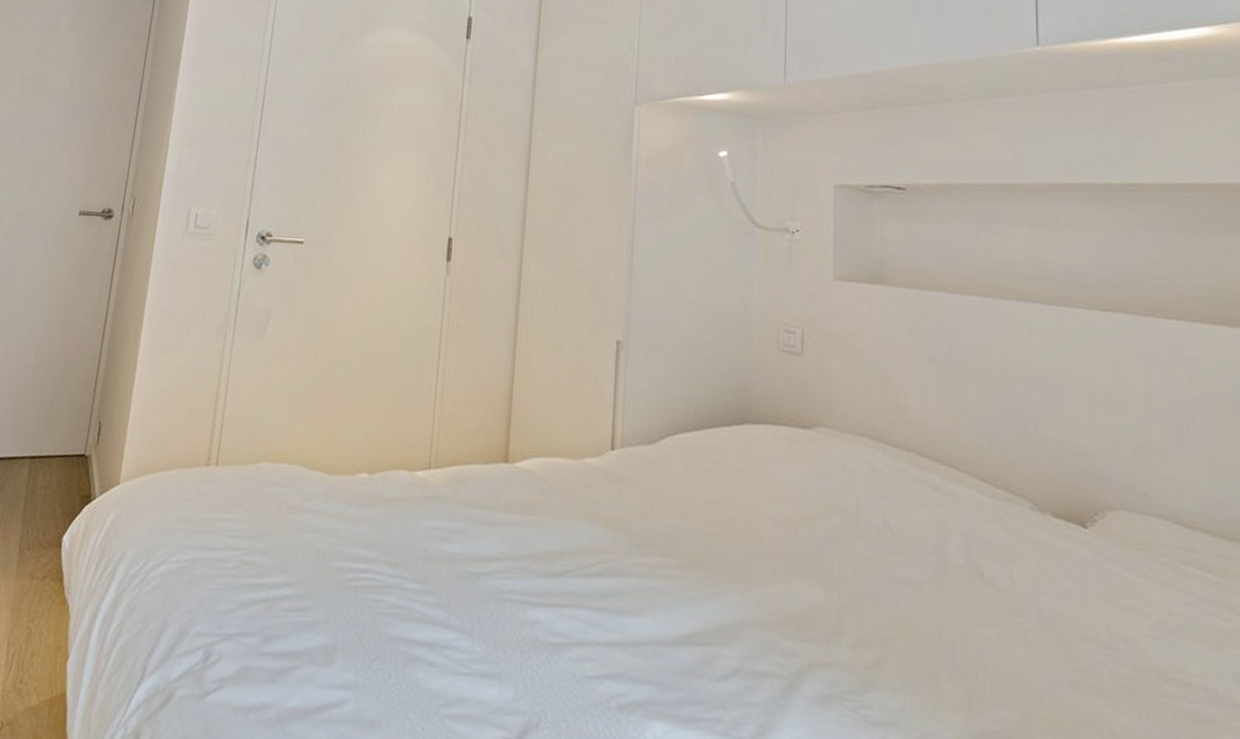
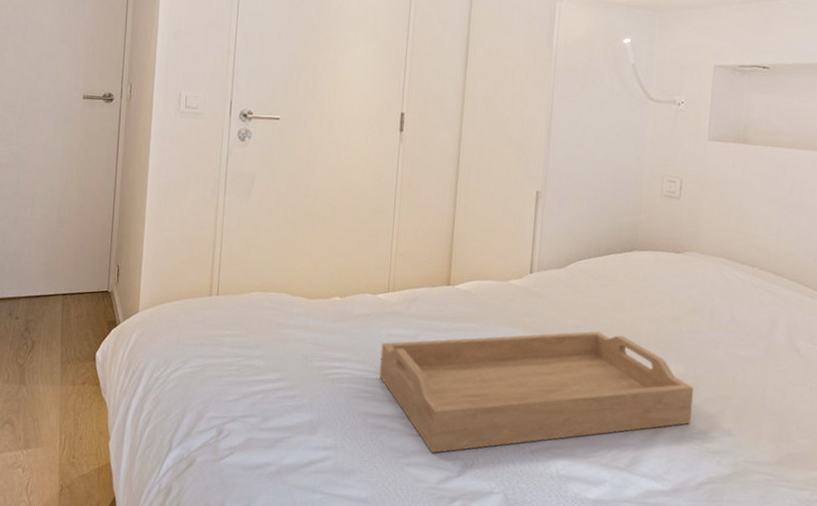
serving tray: none [415,533,840,702] -> present [379,331,693,453]

